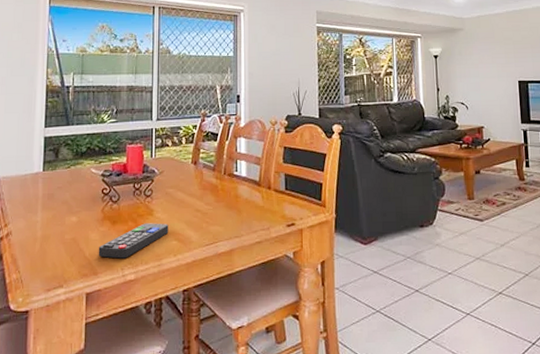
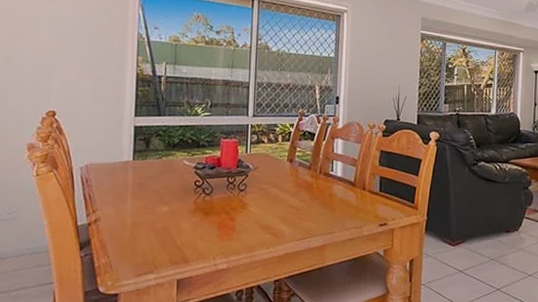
remote control: present [98,223,169,259] -> none [190,216,262,249]

